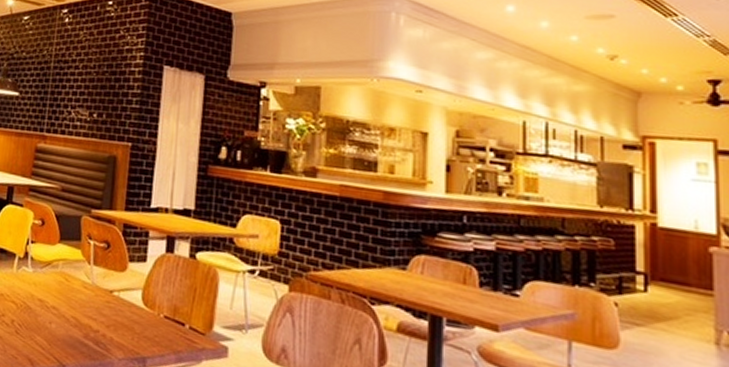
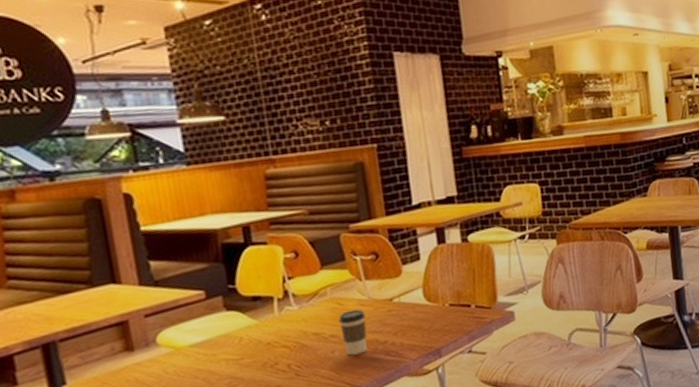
coffee cup: none [61,288,86,335] -> present [339,309,367,356]

